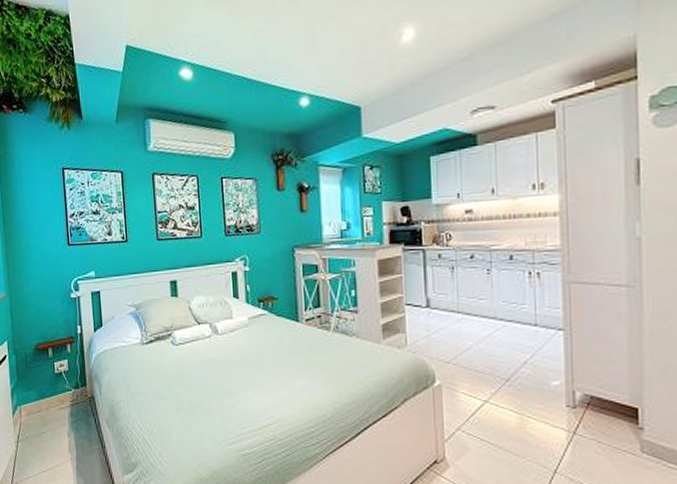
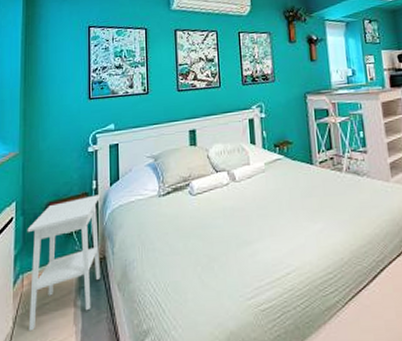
side table: none [20,339,90,455] -> present [27,195,101,332]

